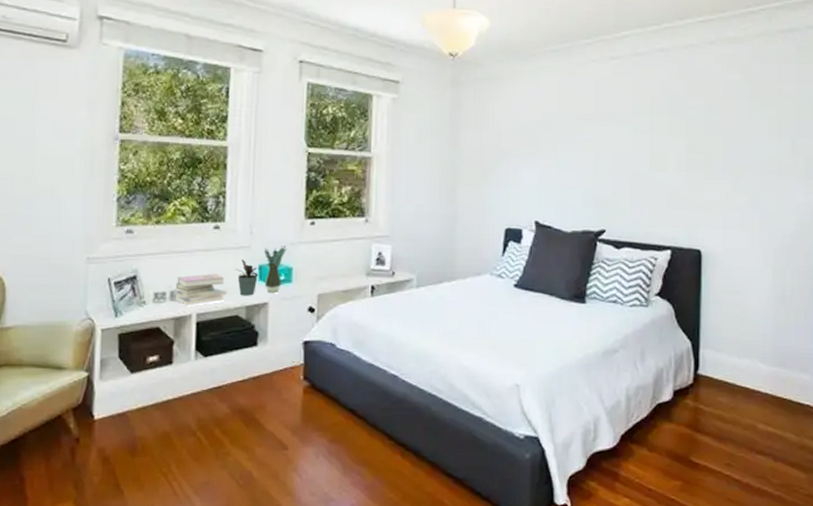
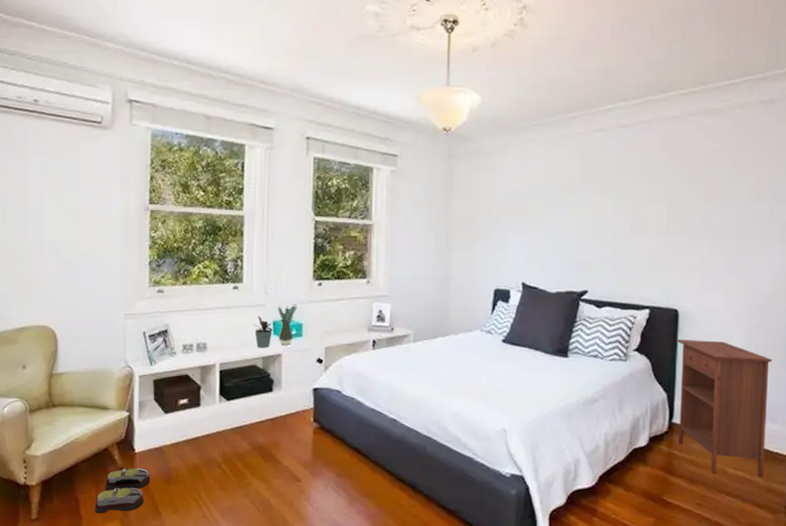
slippers: none [43,439,111,494] -> present [94,468,150,514]
books: present [175,273,227,306] -> none [201,328,246,357]
nightstand: none [699,282,801,433] -> present [675,339,773,478]

